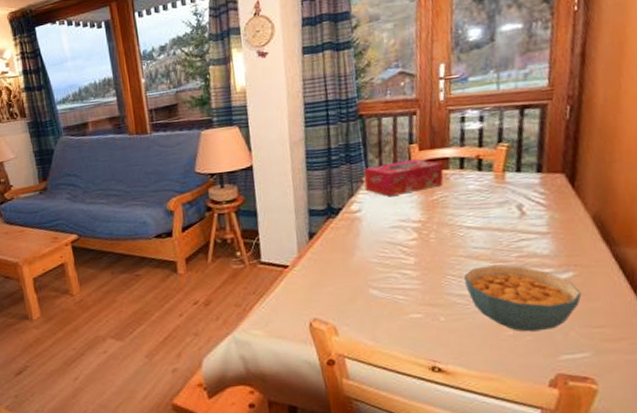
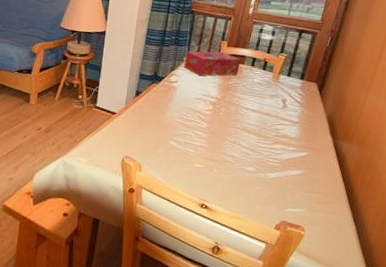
cereal bowl: present [464,265,582,332] -> none [237,138,309,190]

